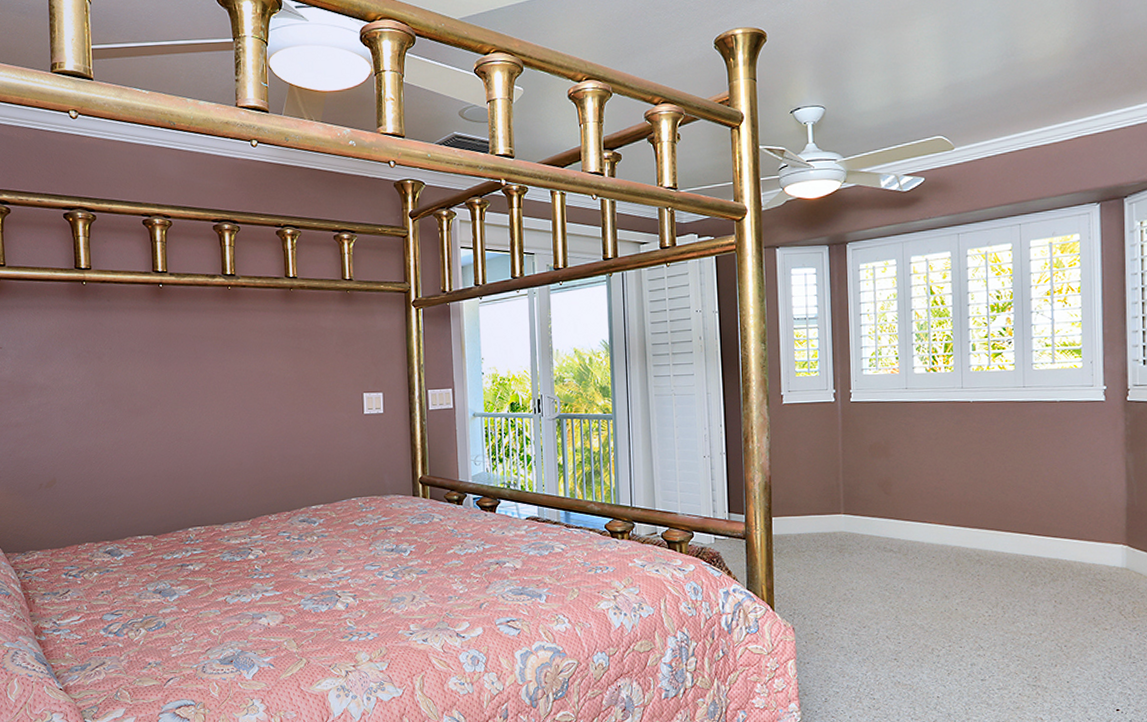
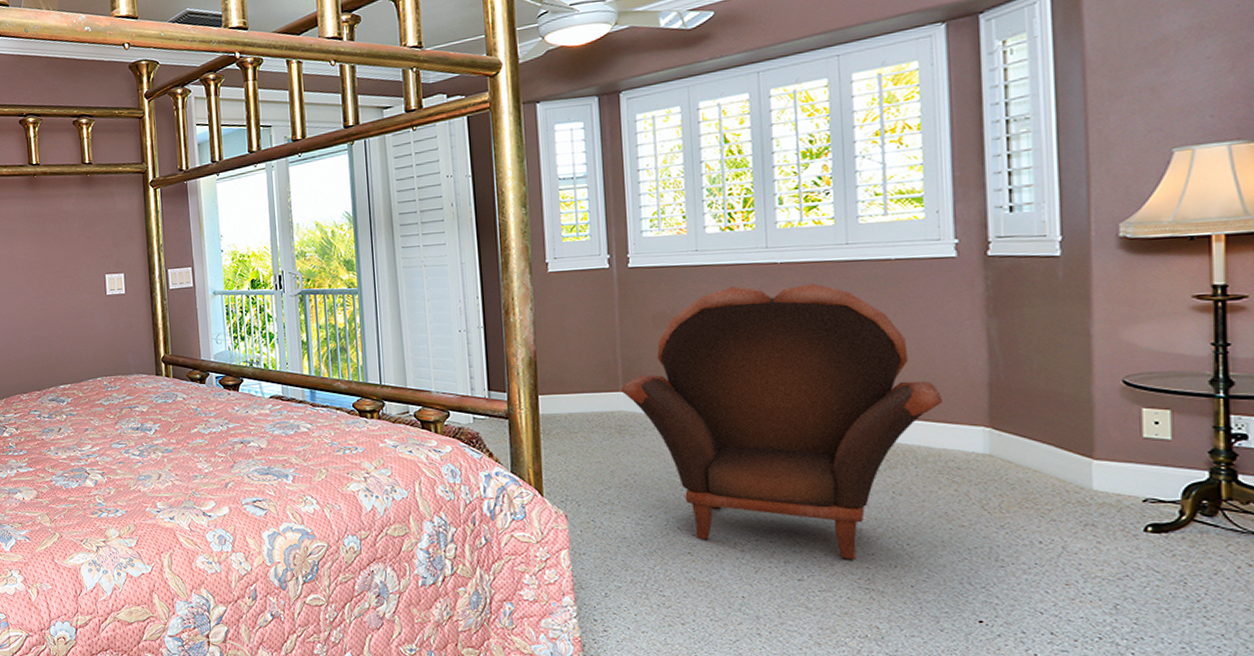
armchair: none [842,420,1093,661] -> present [621,283,944,560]

